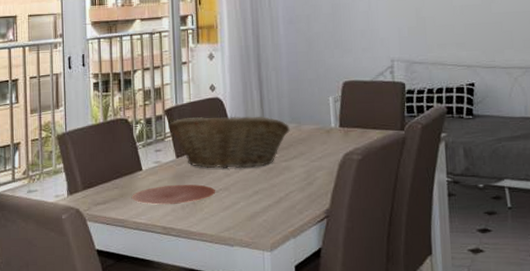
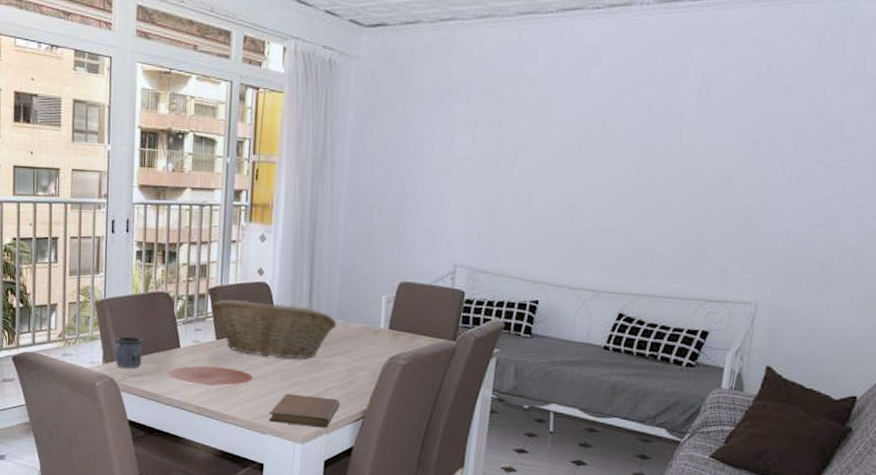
mug: none [78,165,106,197] -> present [114,336,143,368]
notebook: none [235,201,303,234] -> present [268,393,340,428]

